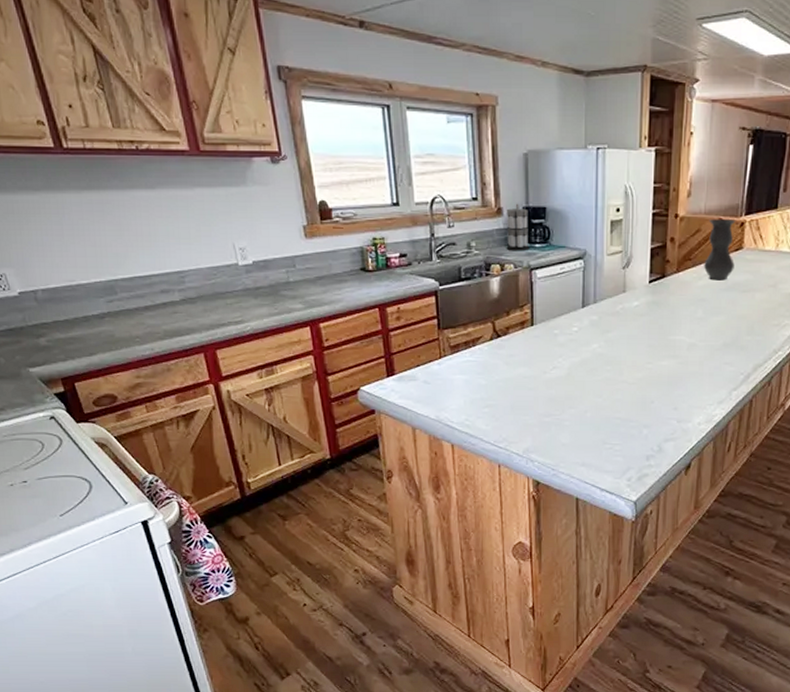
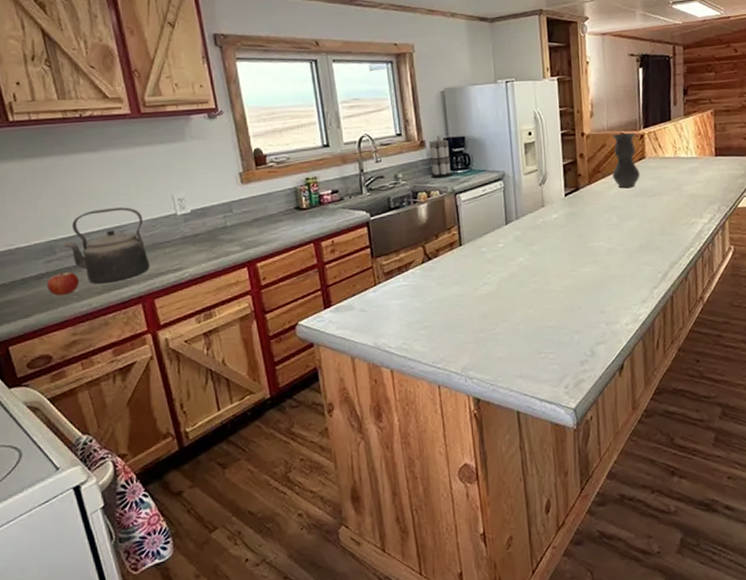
fruit: none [109,313,141,338] -> present [47,271,79,297]
kettle: none [124,252,211,329] -> present [64,207,150,284]

